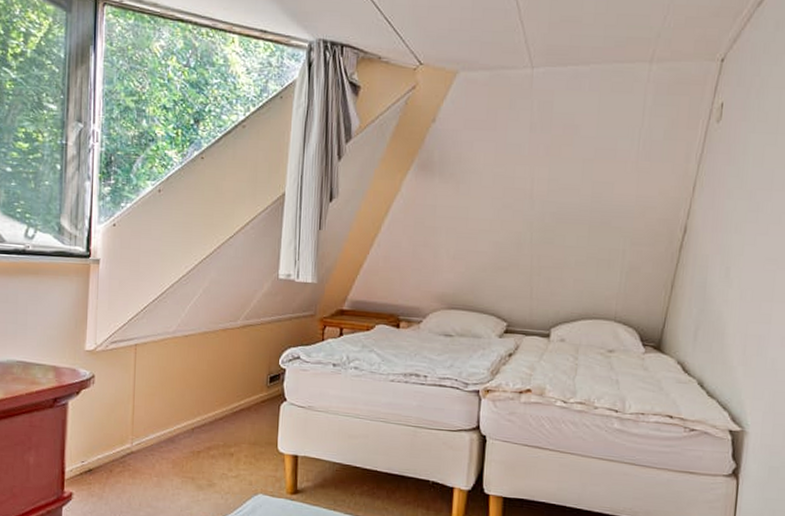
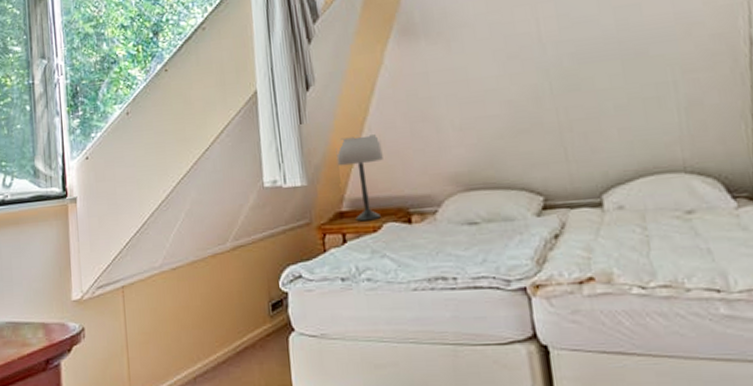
table lamp: none [346,248,387,321] -> present [335,134,383,222]

